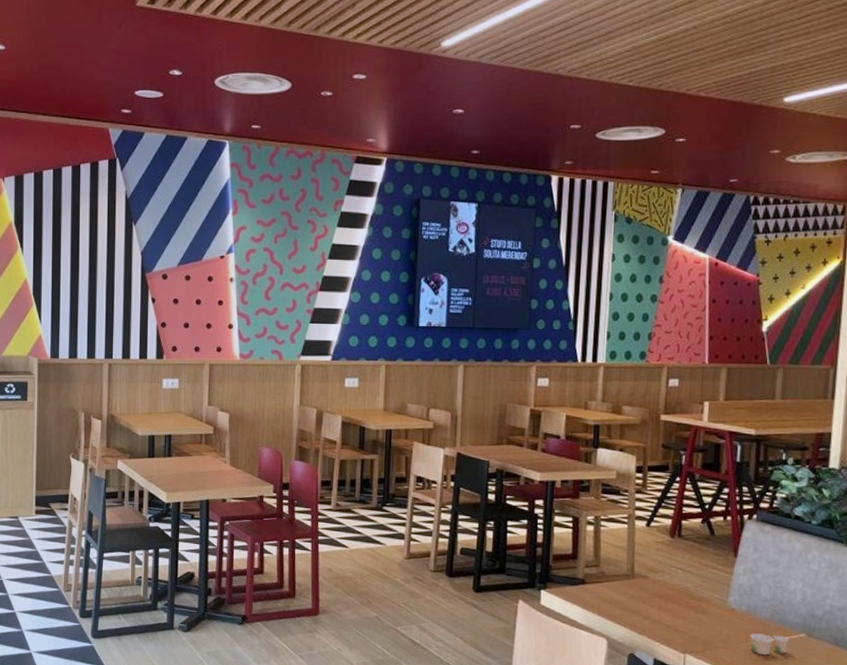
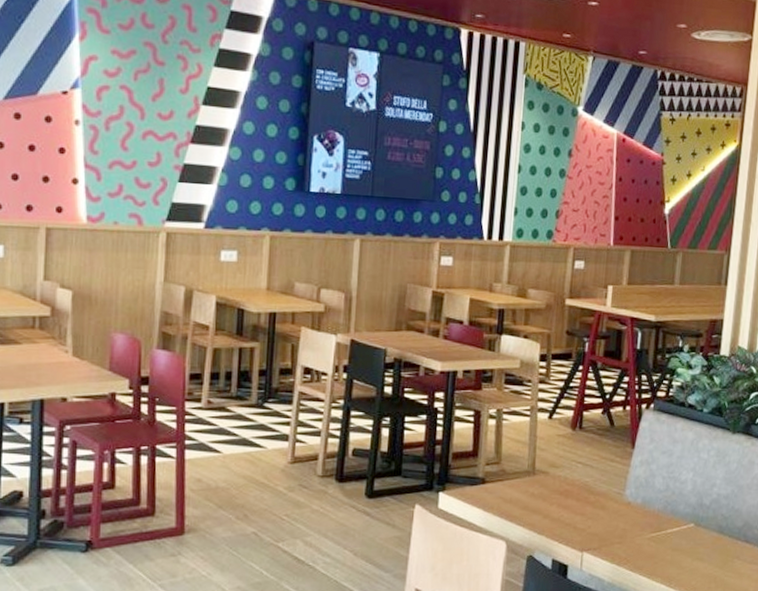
paper cup: present [750,633,789,655] -> none [644,526,679,547]

